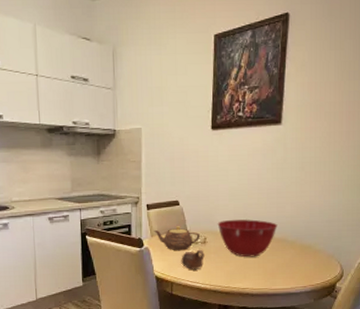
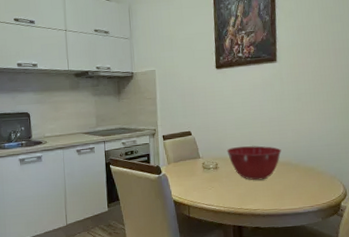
teapot: present [154,226,201,251] -> none [170,154,212,177]
cup: present [181,250,205,270] -> none [196,175,217,193]

